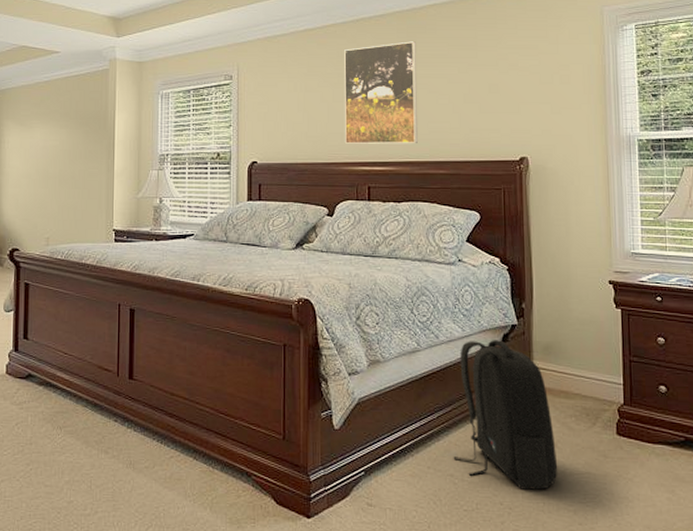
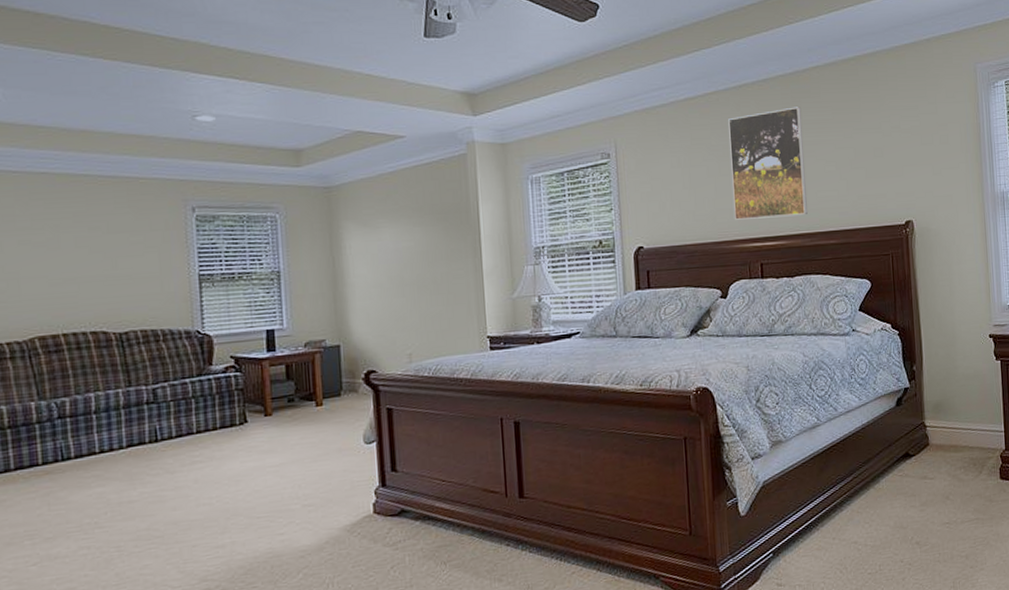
backpack: present [453,340,558,490] -> none [856,404,951,545]

